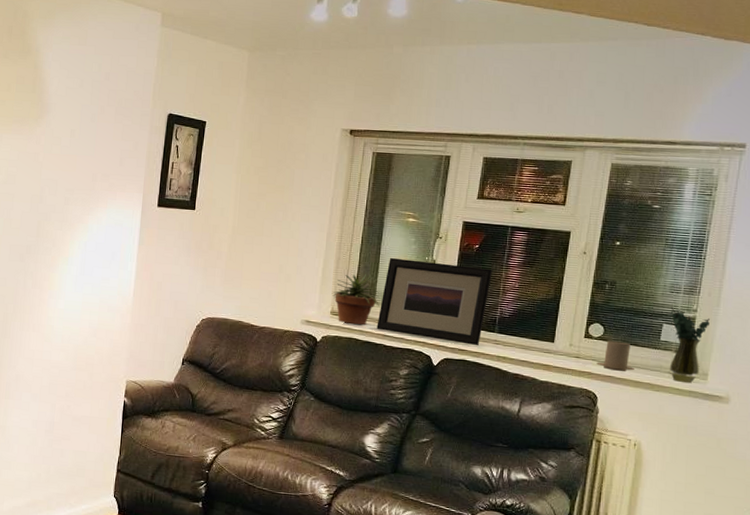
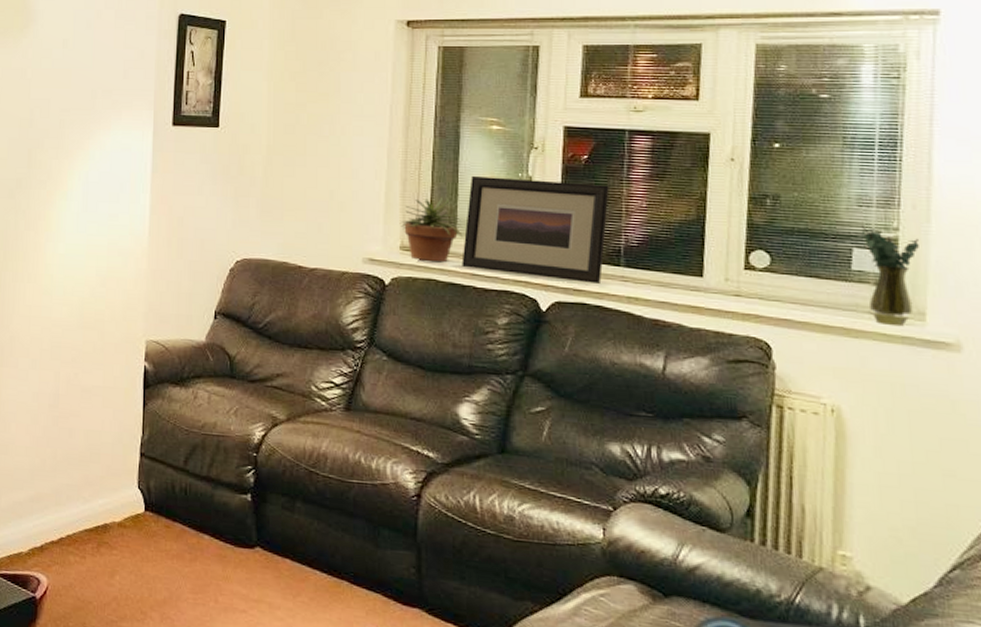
candle: present [597,341,634,372] -> none [765,273,819,314]

